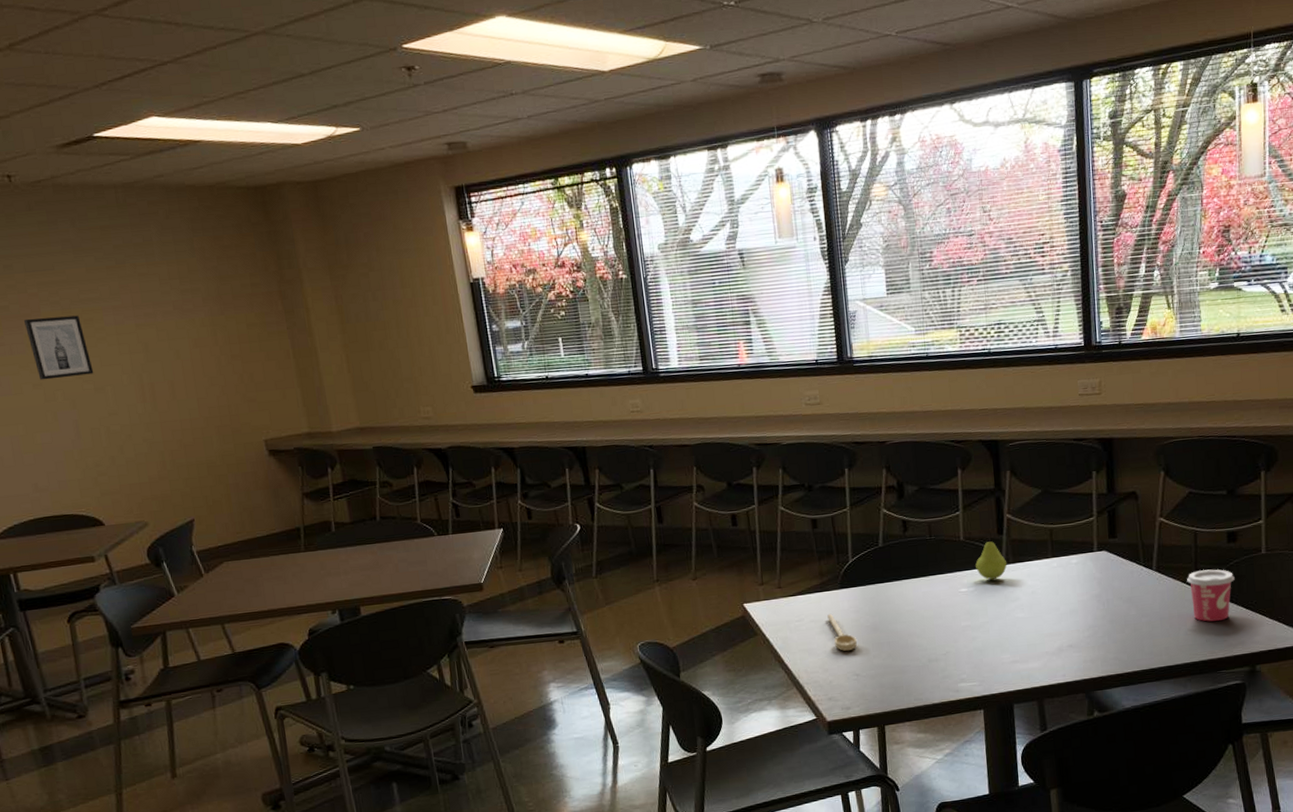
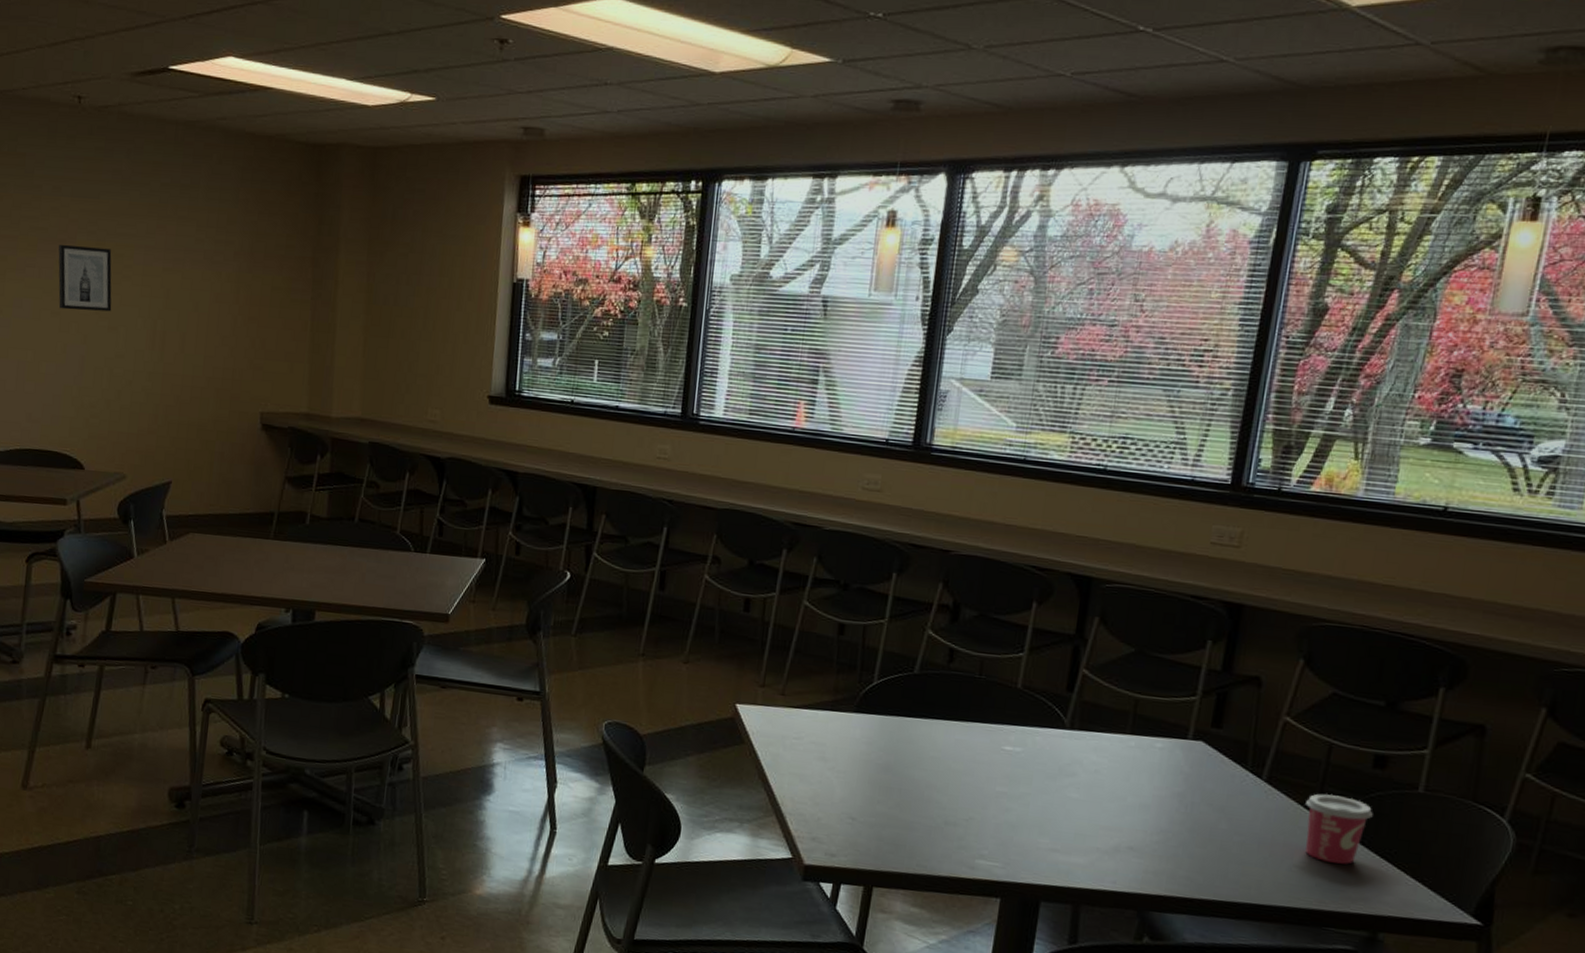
spoon: present [827,613,857,652] -> none [832,738,862,789]
fruit: present [975,536,1007,581] -> none [1029,690,1071,745]

